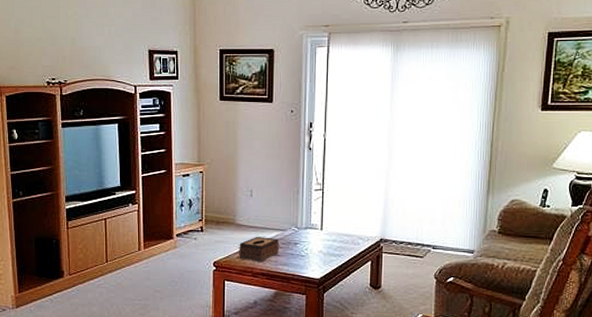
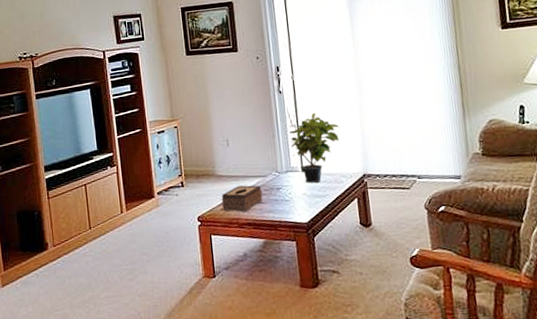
potted plant: none [314,173,365,242] -> present [290,112,340,183]

